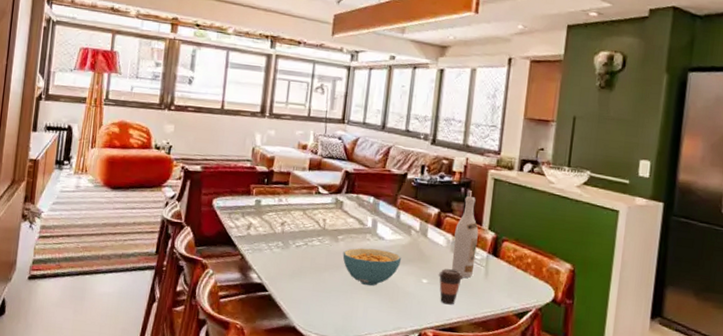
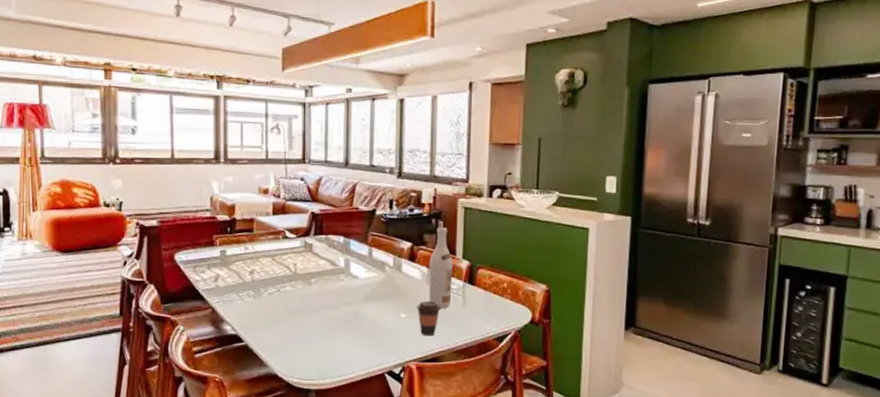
cereal bowl: present [342,247,402,286] -> none [317,289,378,325]

